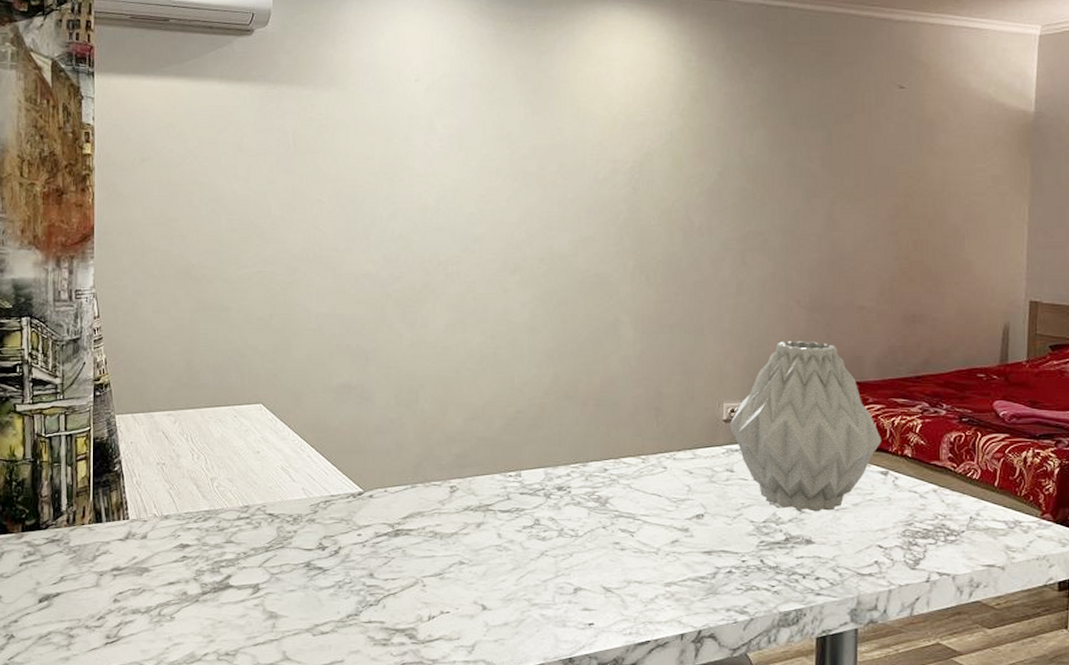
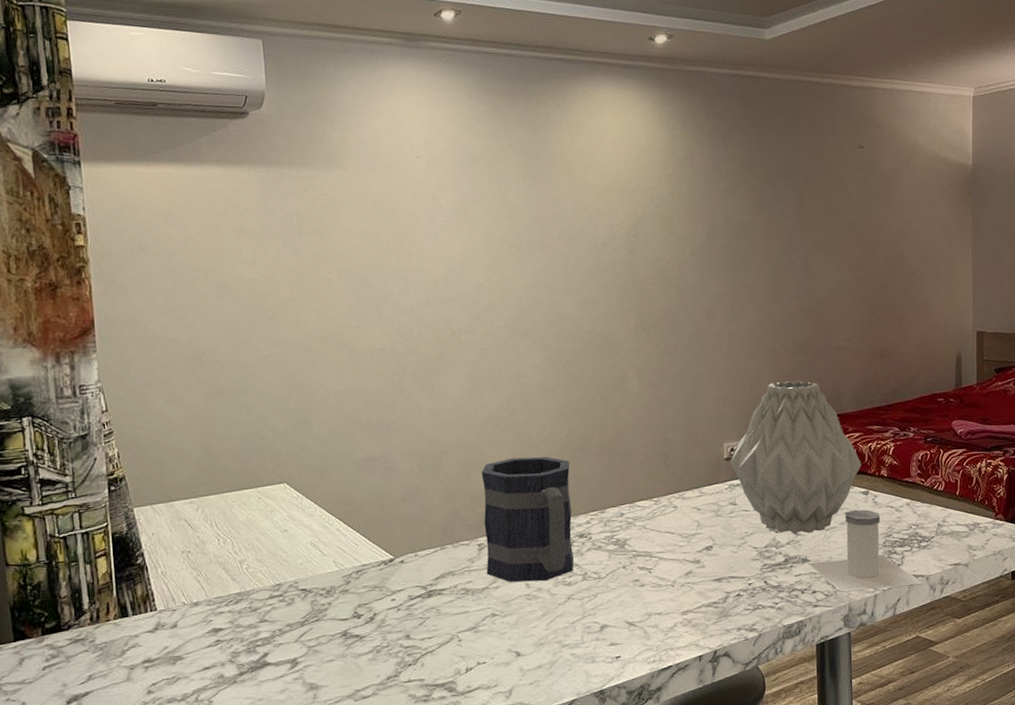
mug: none [457,399,553,533] -> present [481,456,574,582]
salt shaker: none [812,490,948,583] -> present [807,509,923,591]

